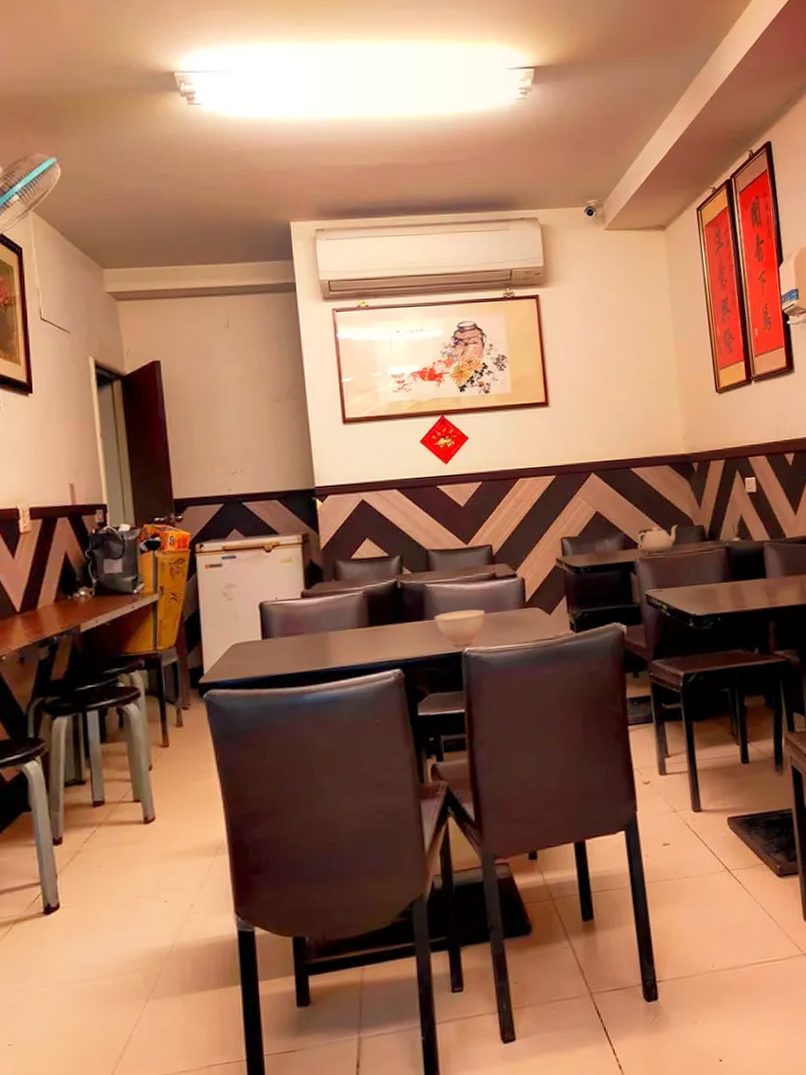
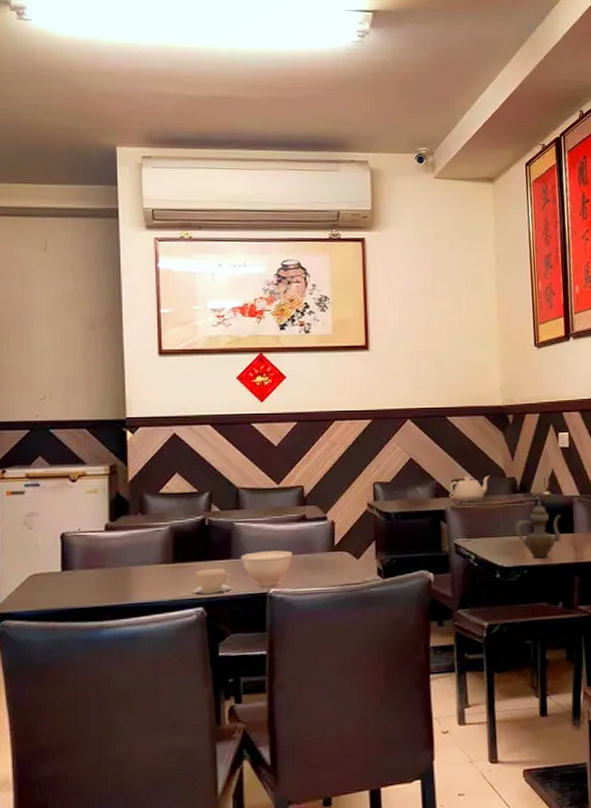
teacup: none [388,630,428,656] -> present [192,568,233,594]
teapot: none [706,546,754,606] -> present [515,499,562,559]

